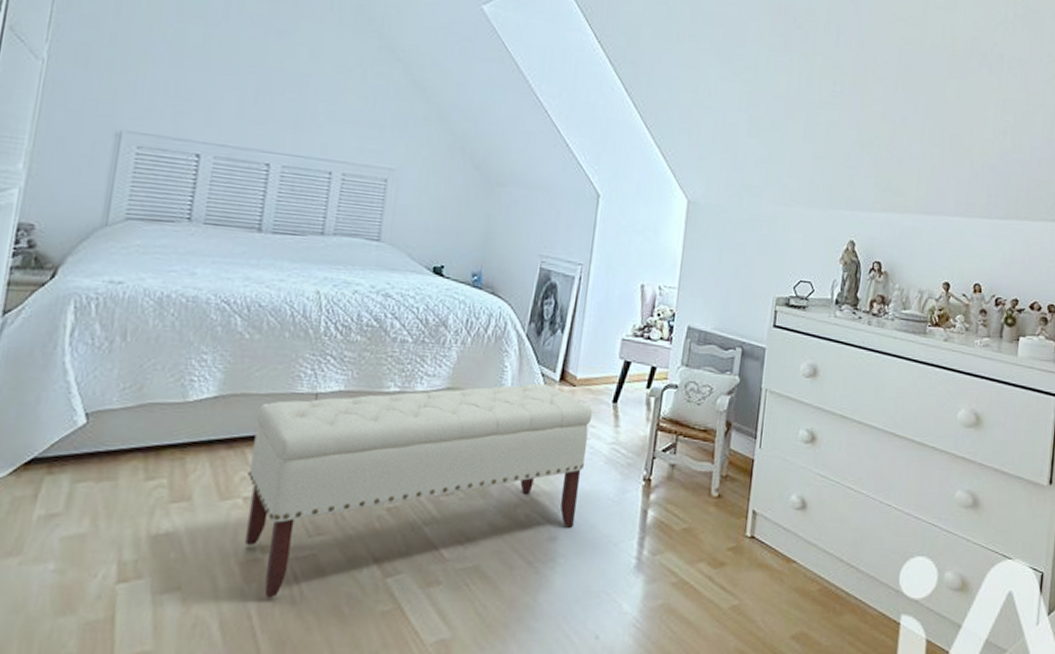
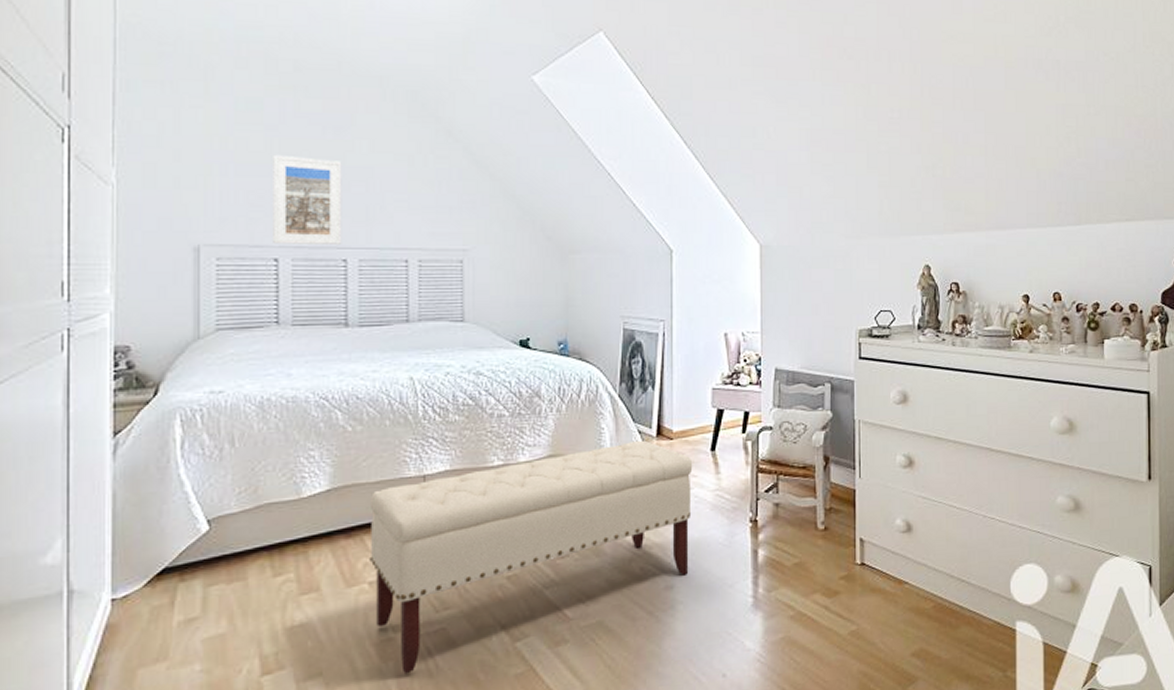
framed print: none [197,50,280,148] -> present [273,154,342,244]

